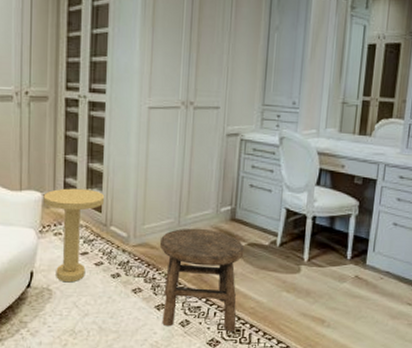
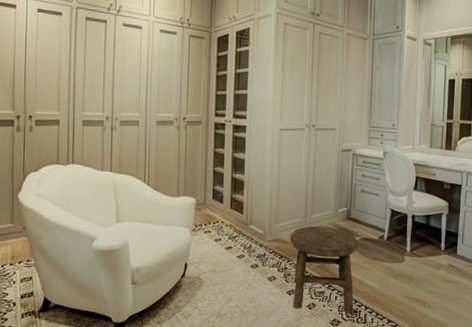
side table: present [43,188,105,283] -> none [196,194,246,273]

